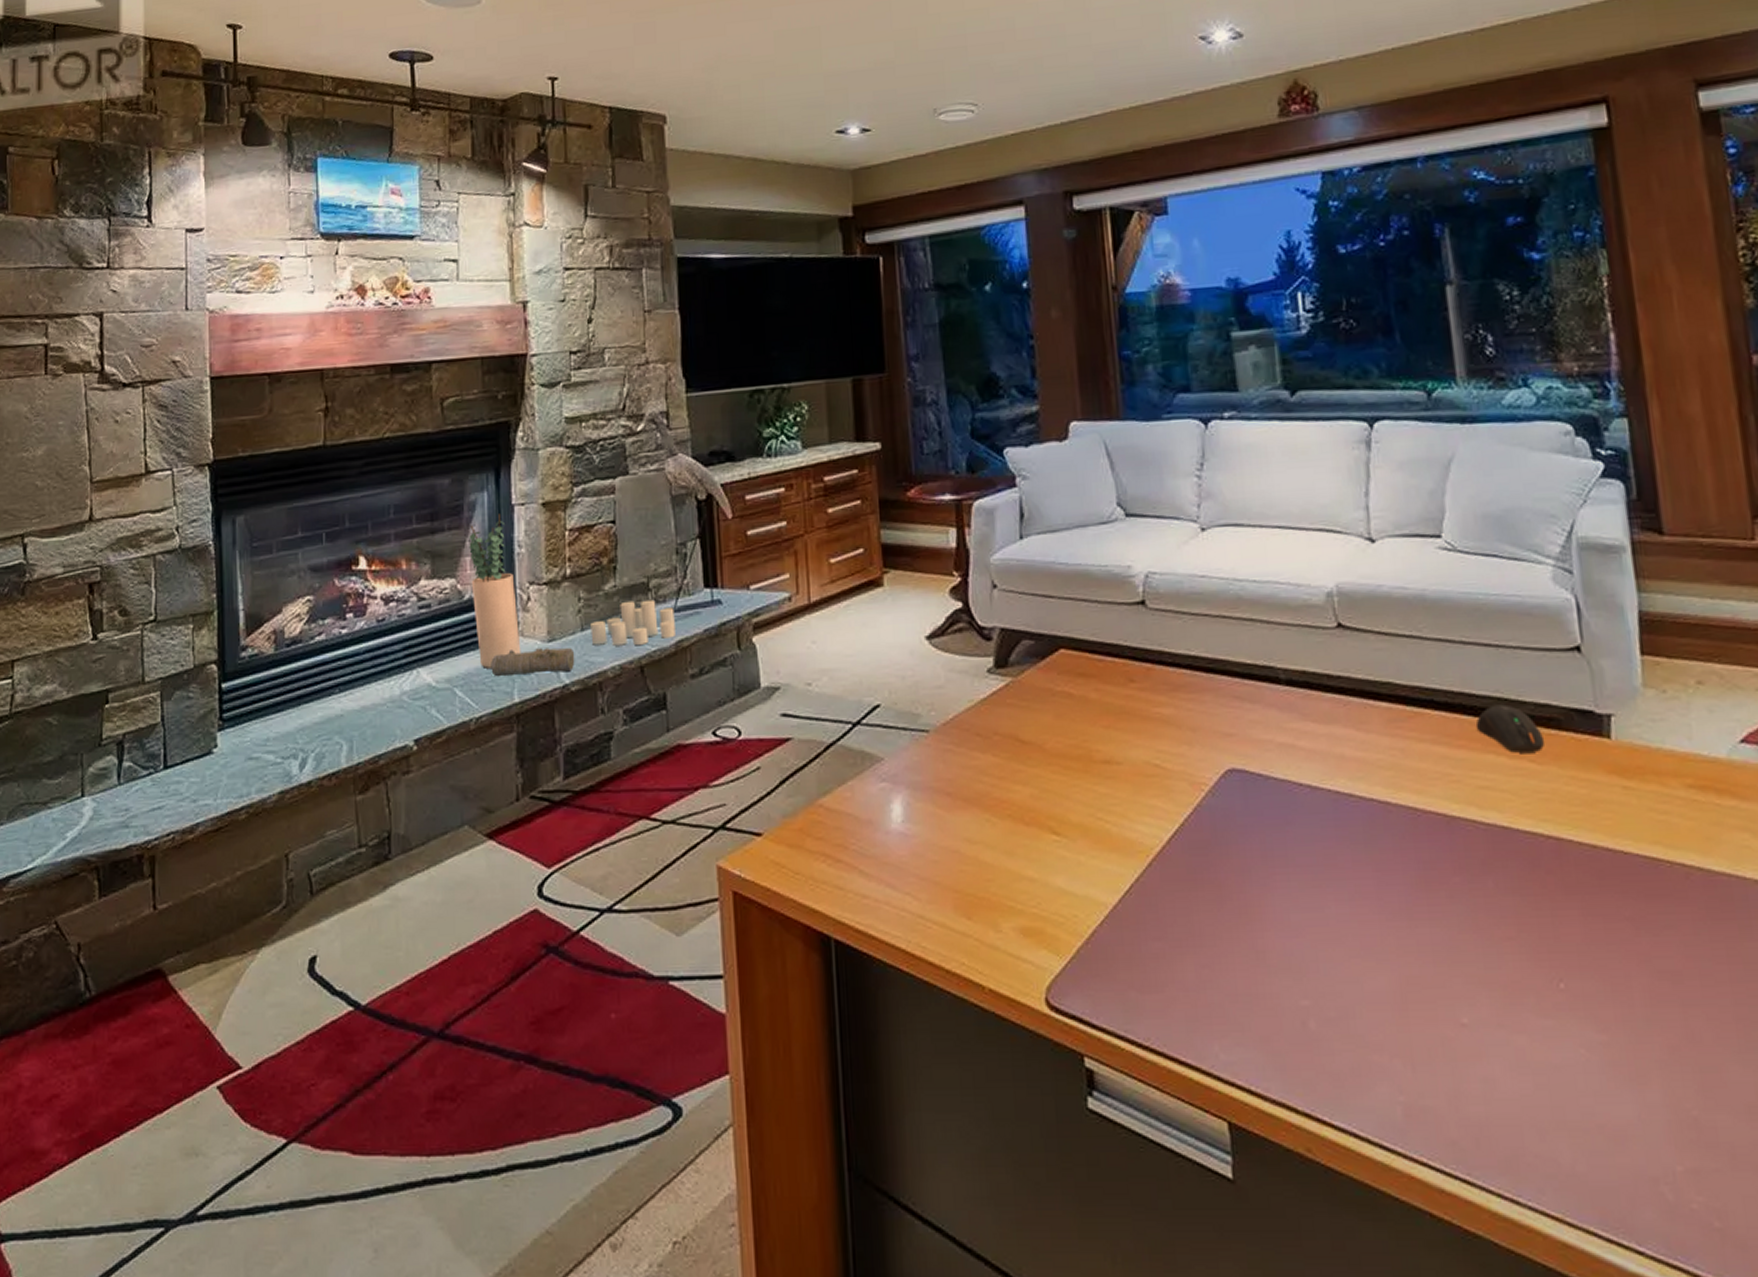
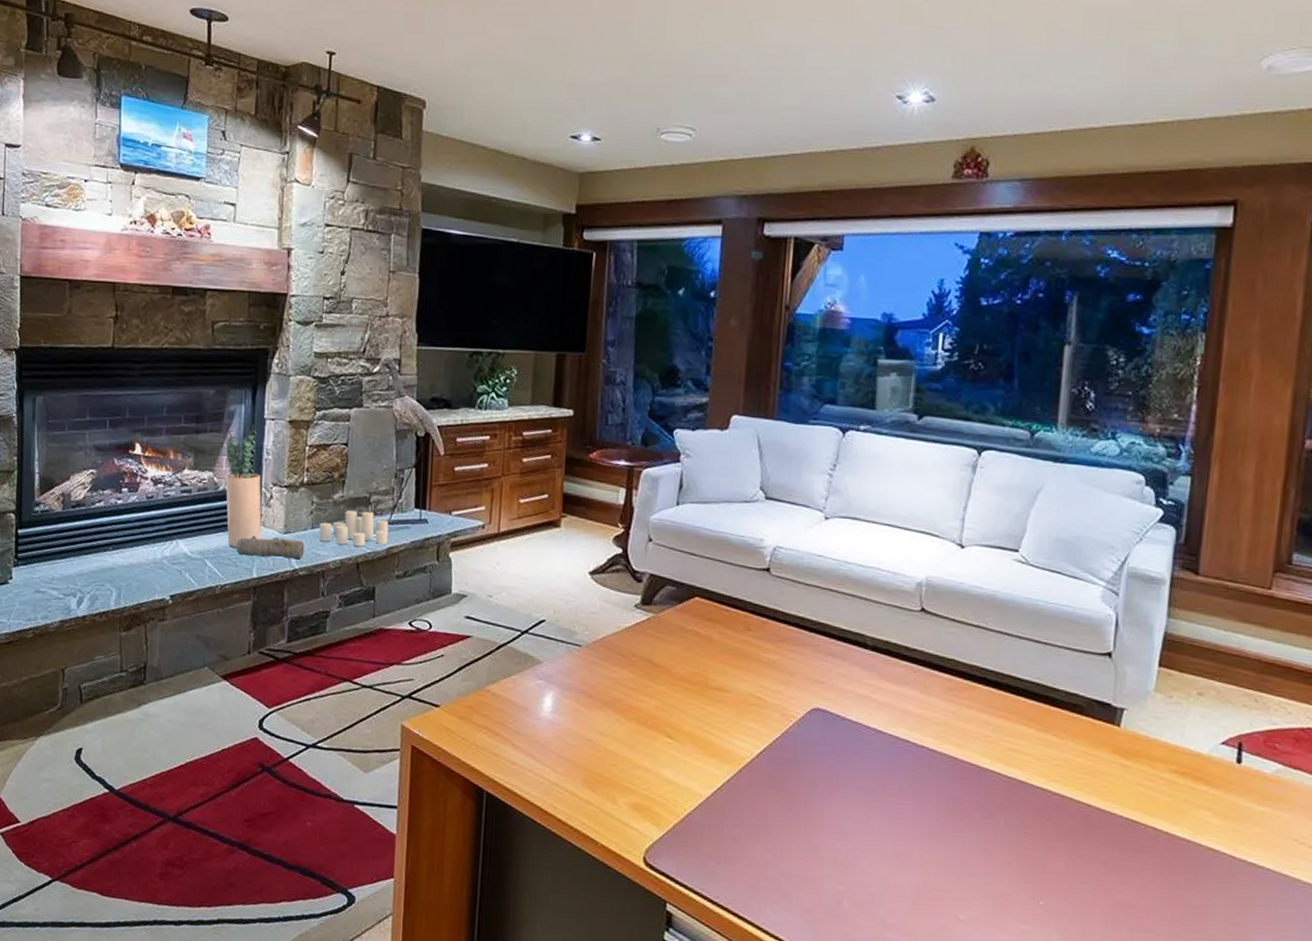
computer mouse: present [1476,704,1545,753] -> none [1016,688,1068,729]

